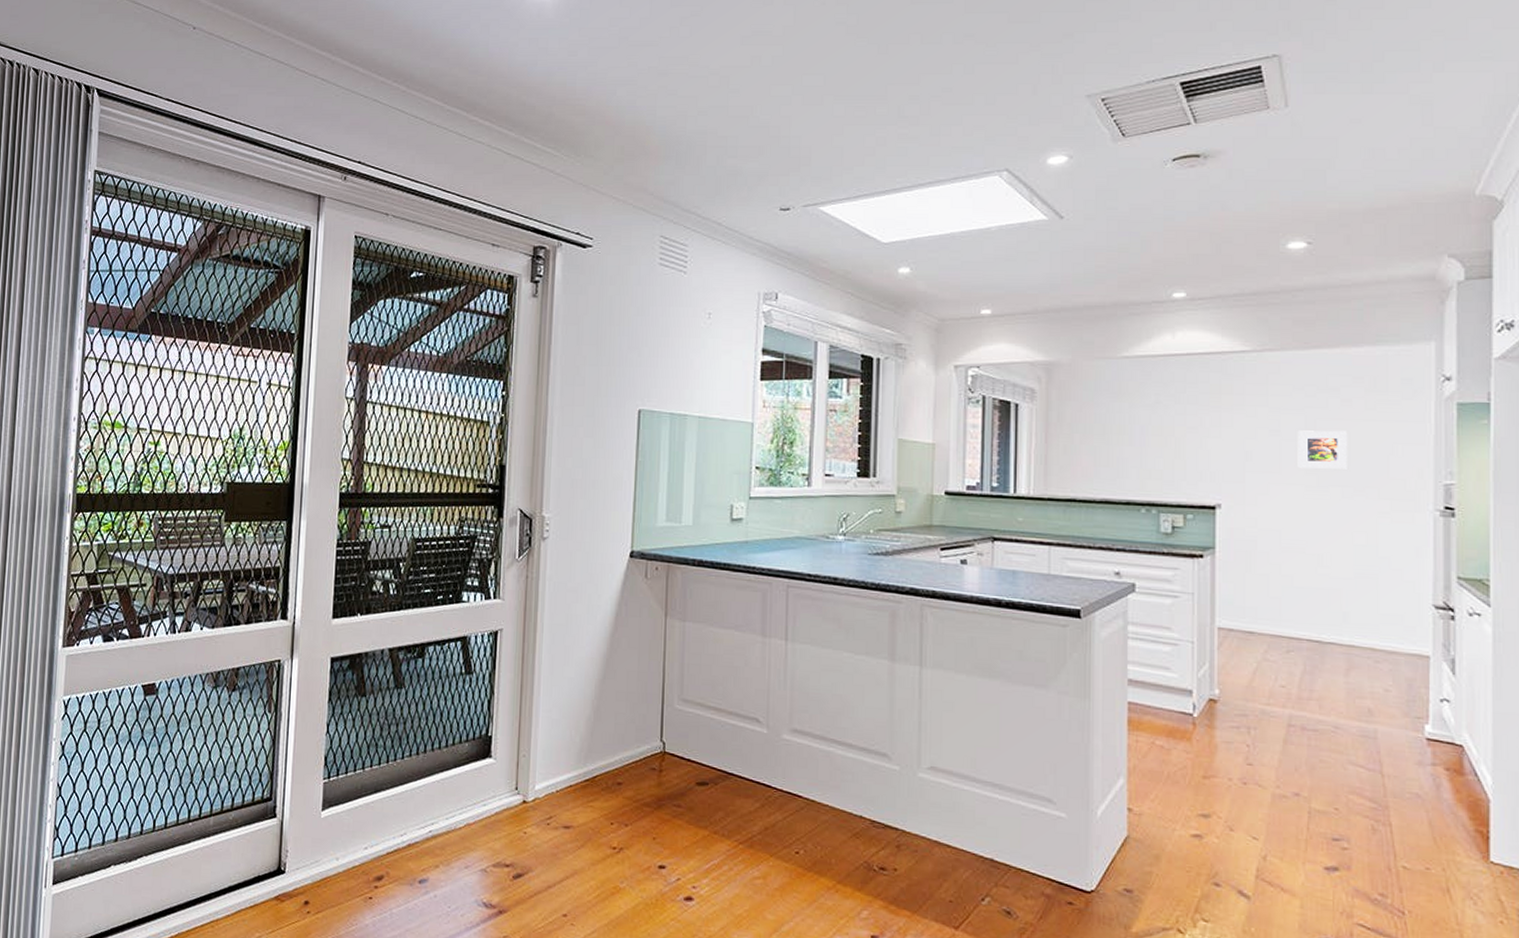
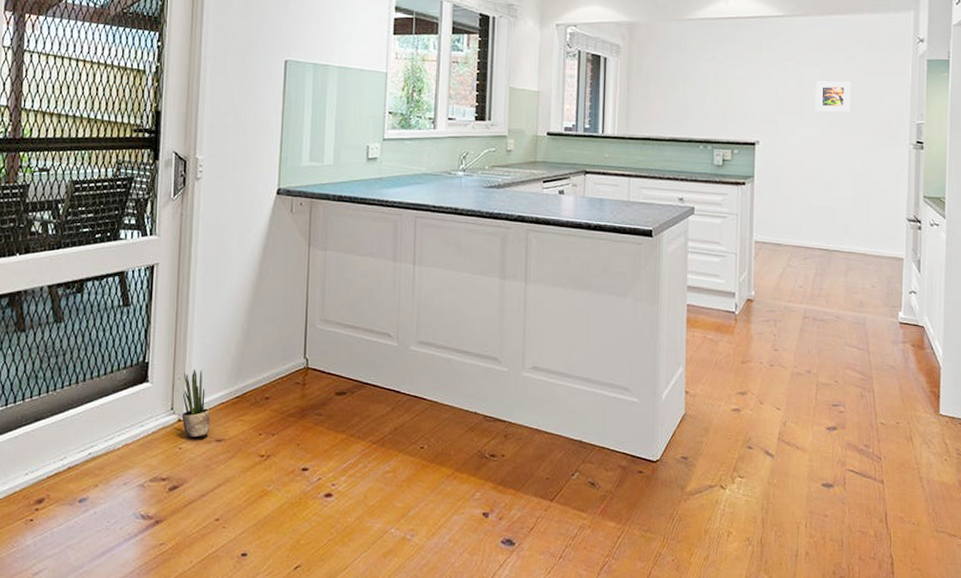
potted plant: none [526,747,558,822] -> present [181,369,210,437]

